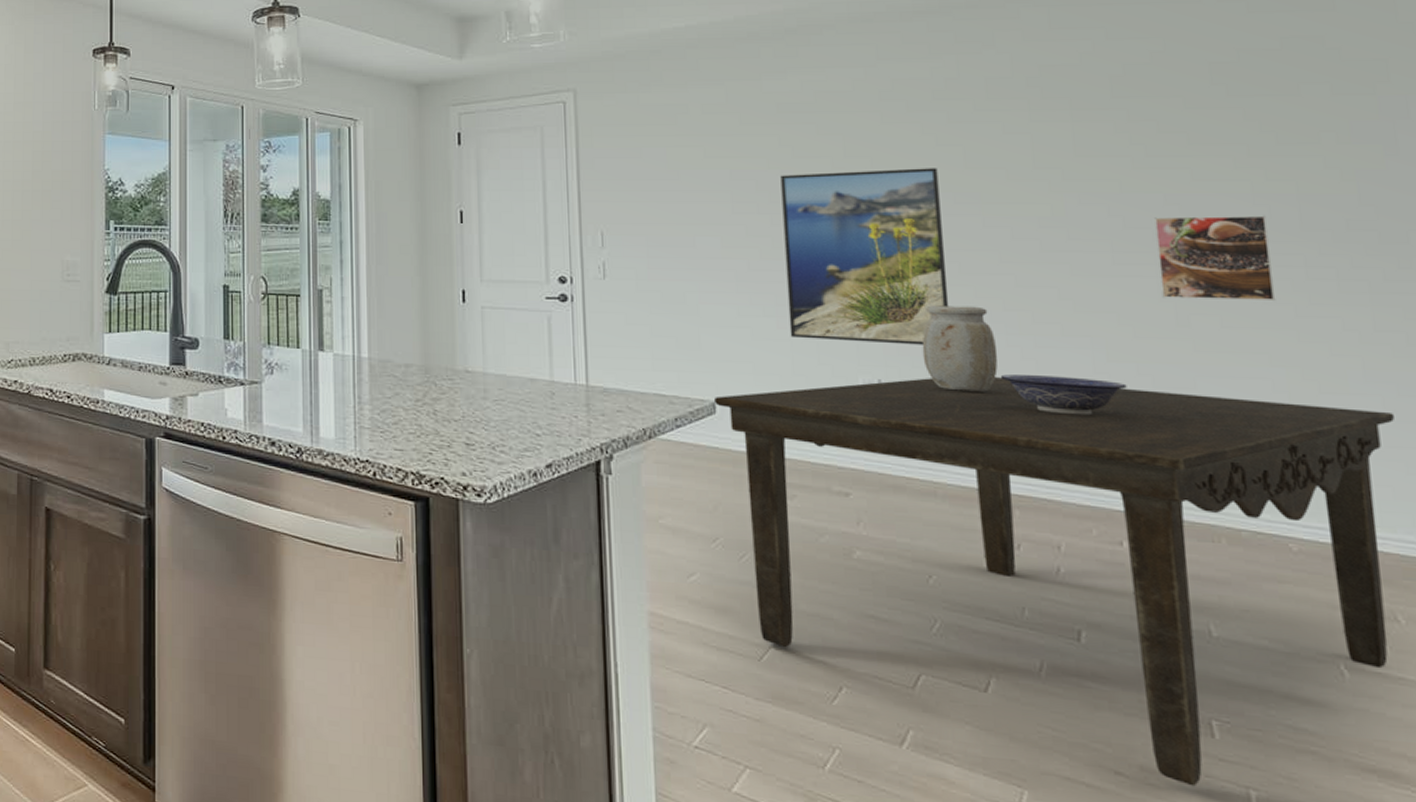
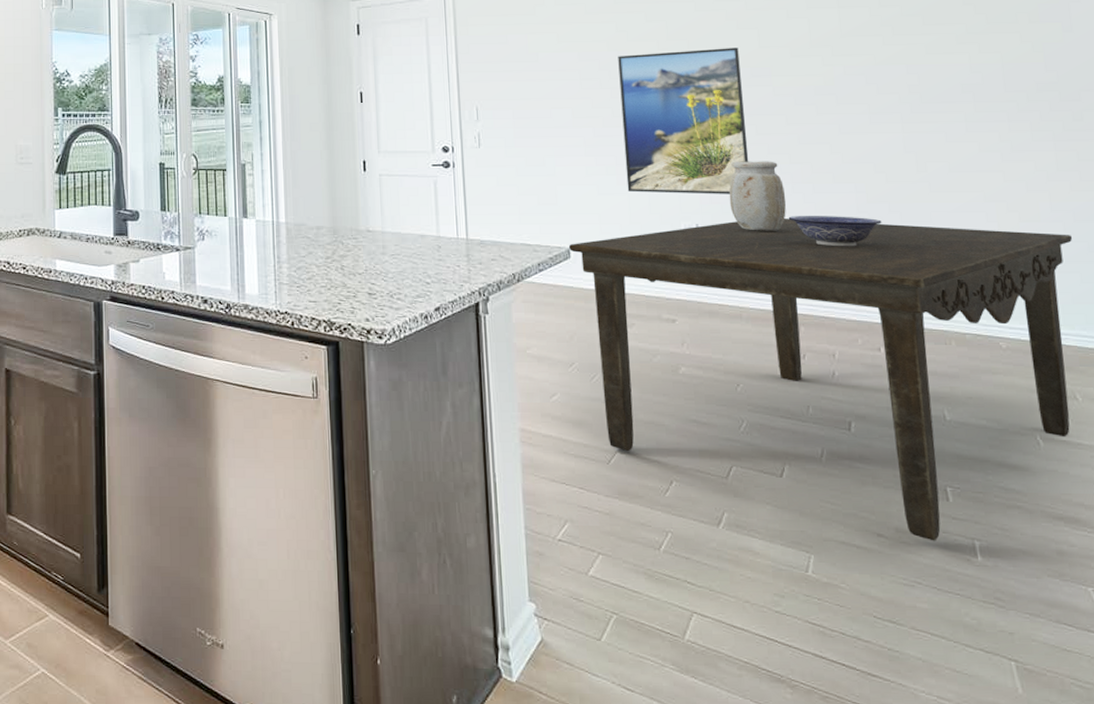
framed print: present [1155,215,1276,302] -> none [900,81,988,150]

